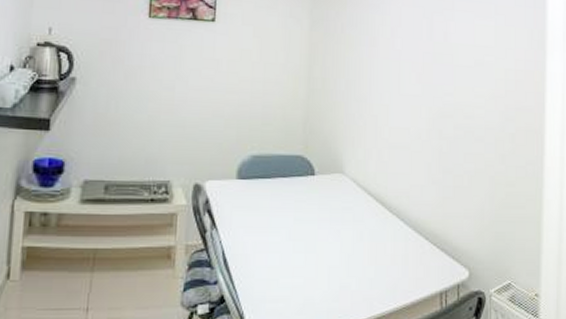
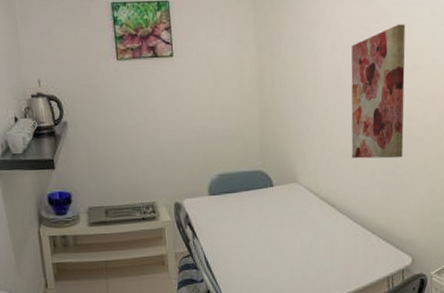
wall art: none [406,18,468,157] -> present [351,24,405,159]

